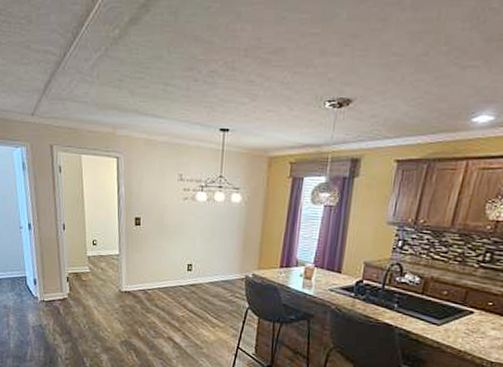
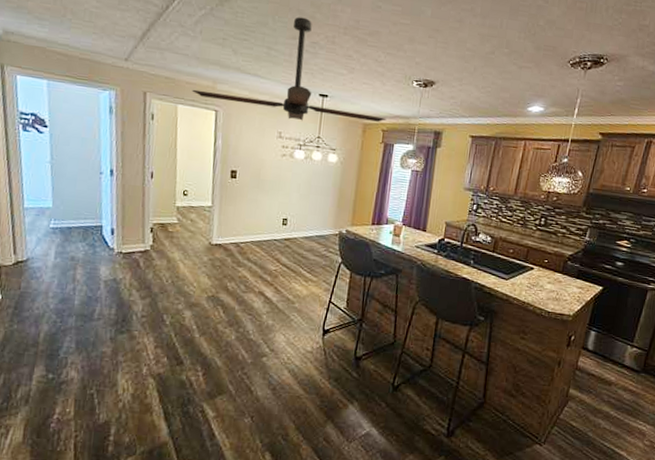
ceiling fan: none [93,44,295,160] -> present [192,16,387,122]

